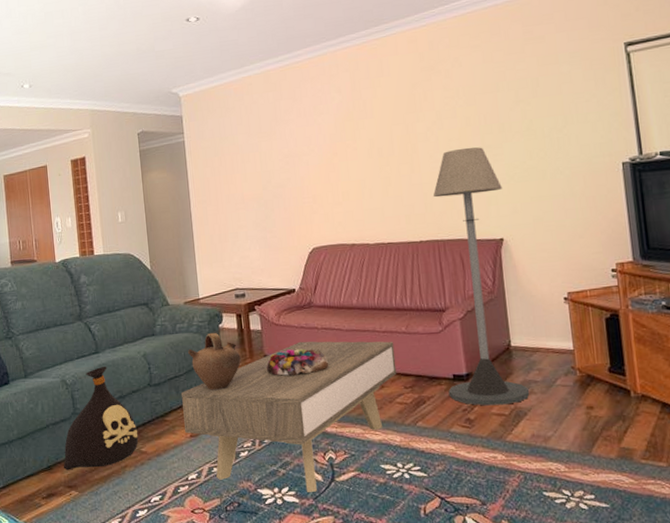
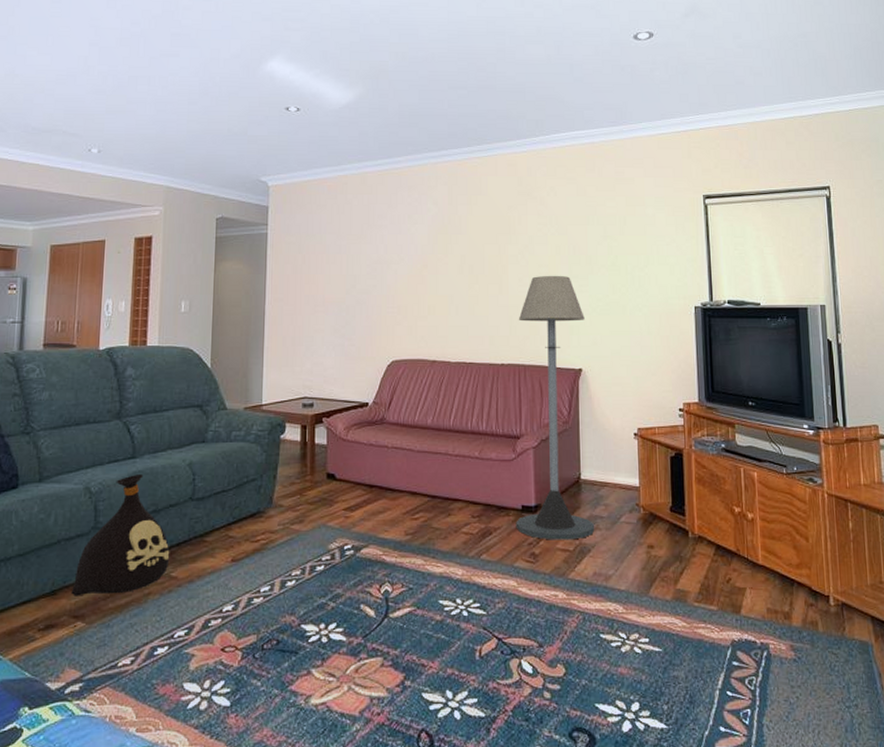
coffee table: present [181,341,397,492] -> none [225,460,466,629]
jug: present [188,332,241,391] -> none [241,443,300,509]
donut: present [267,348,329,376] -> none [328,468,396,497]

